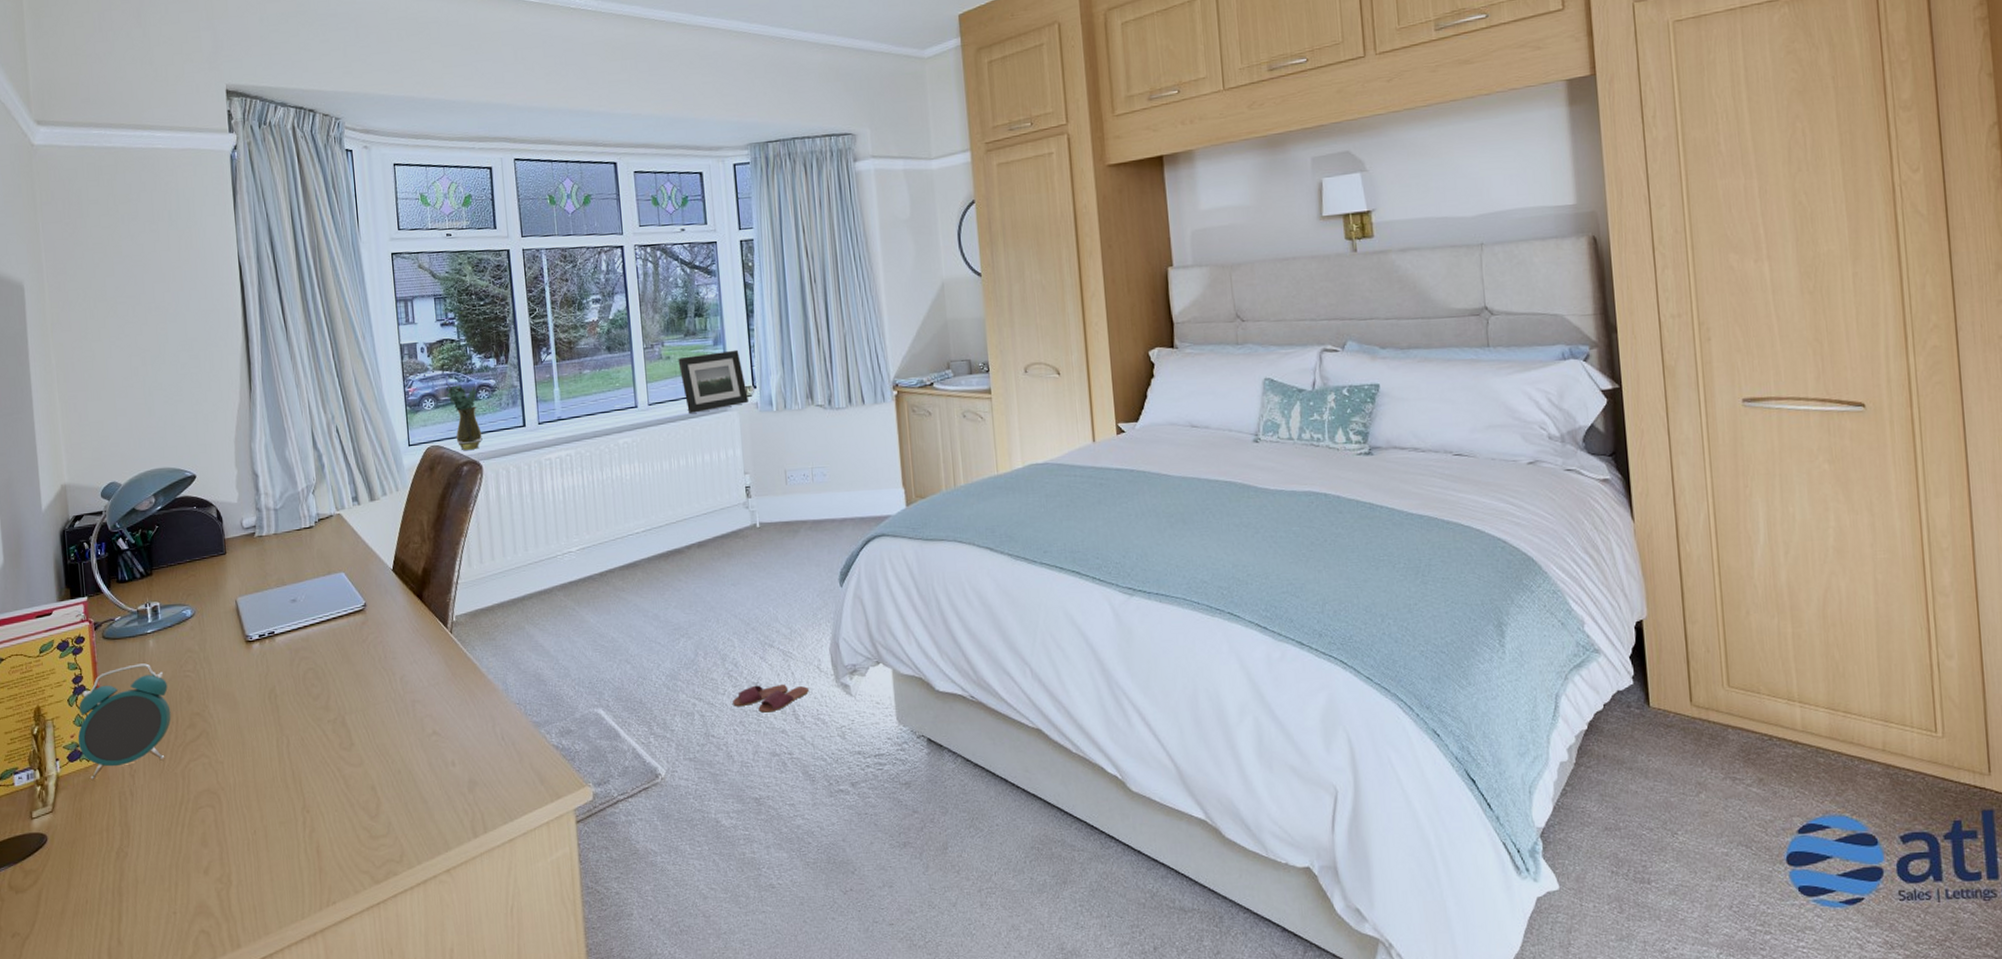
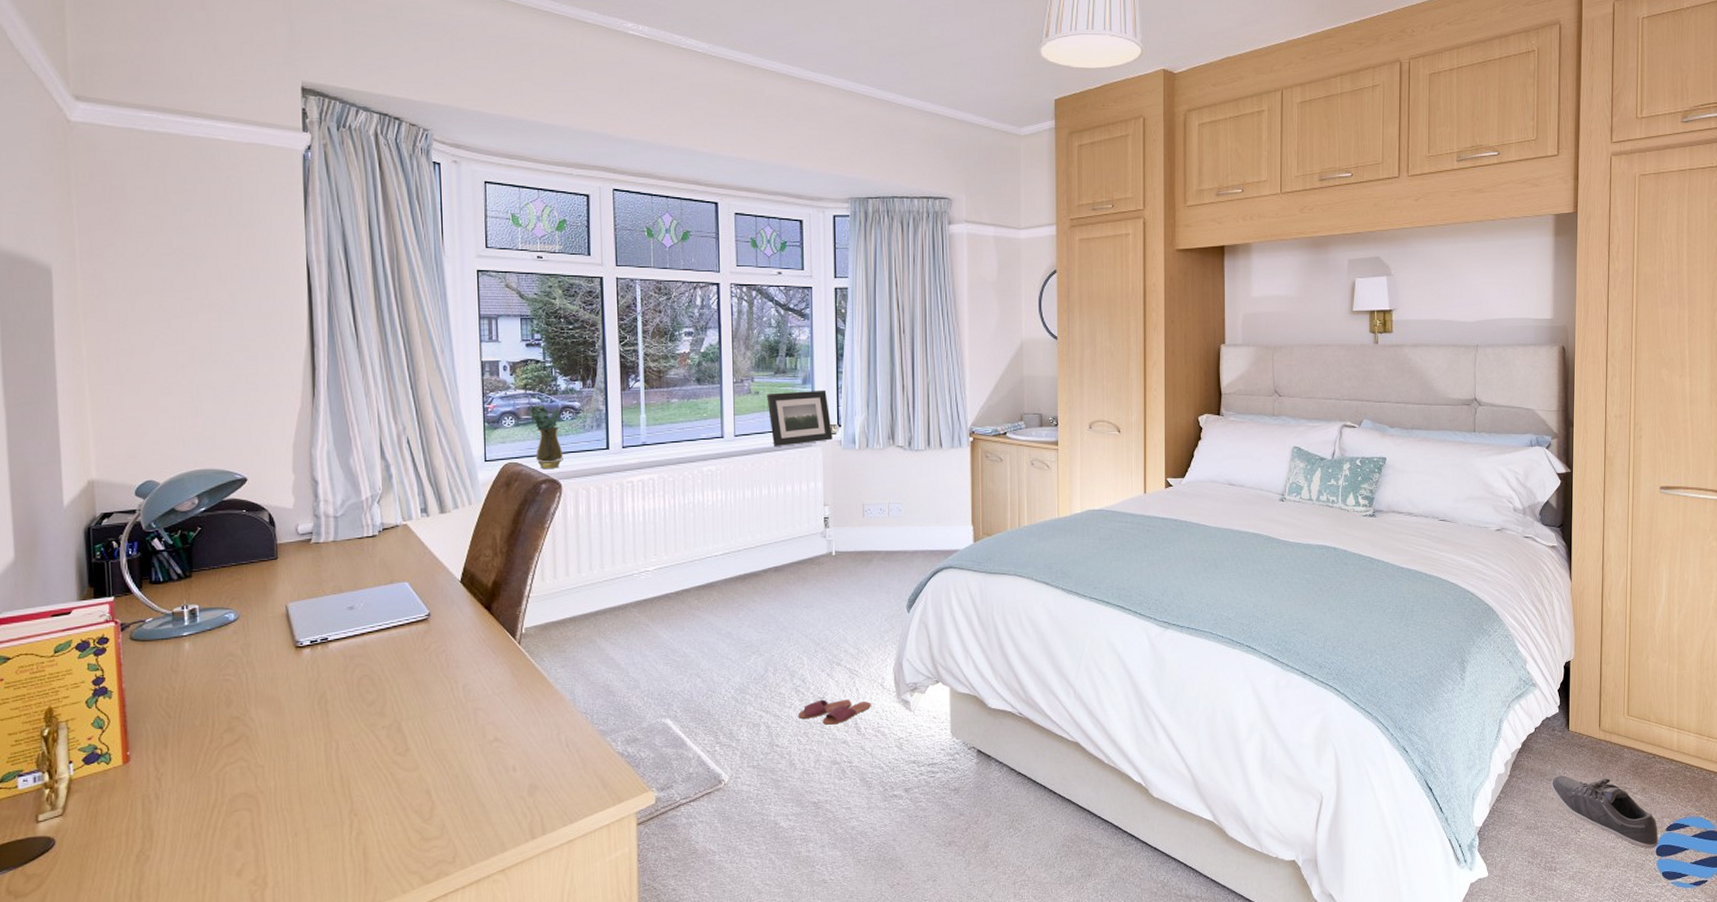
alarm clock: present [78,663,171,781] -> none [96,666,207,784]
shoe: none [1631,763,1789,857] -> present [1550,775,1659,849]

